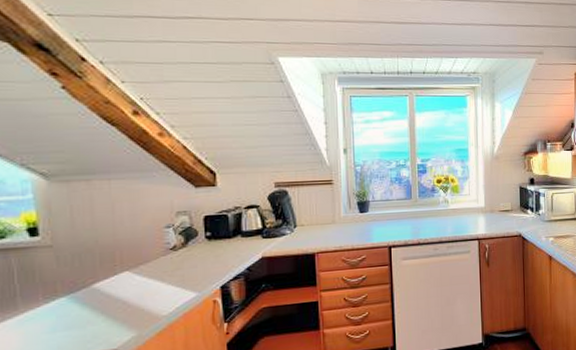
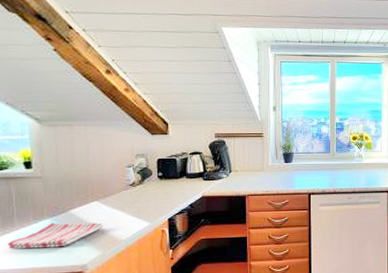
dish towel: none [9,297,137,338] -> present [7,222,103,249]

